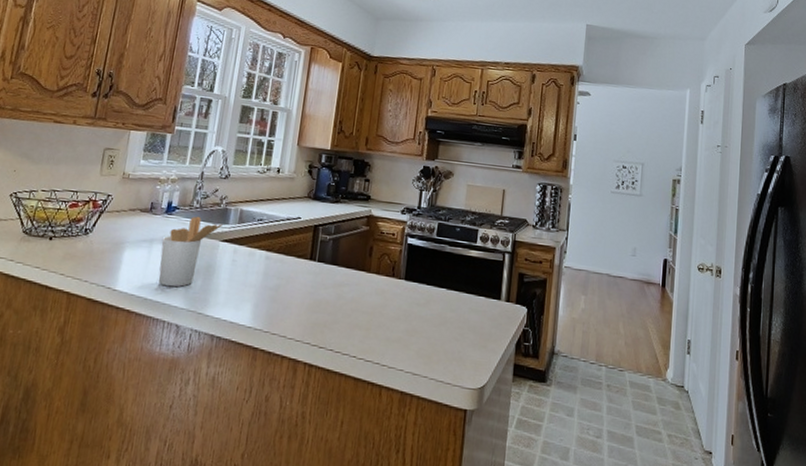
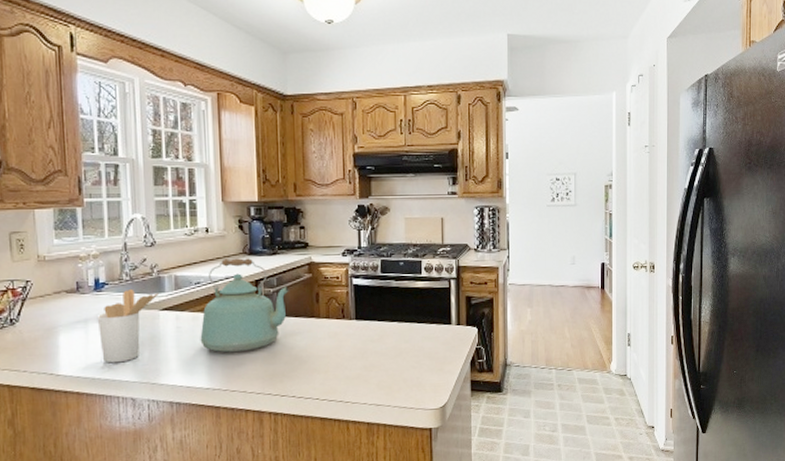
kettle: none [252,200,345,296] -> present [200,258,289,353]

